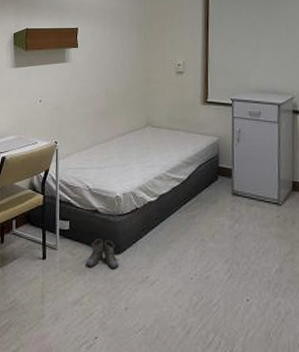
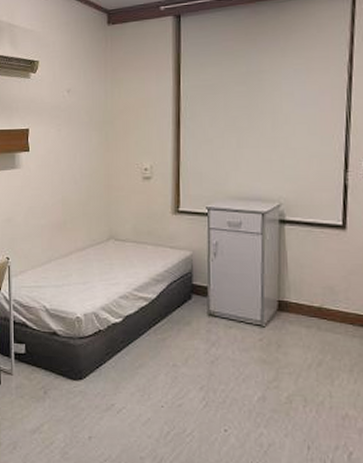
boots: present [86,239,119,269] -> none [44,363,81,396]

